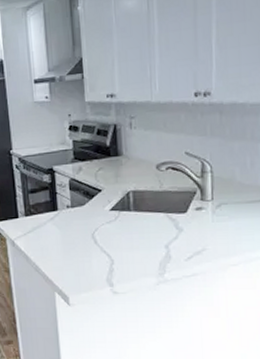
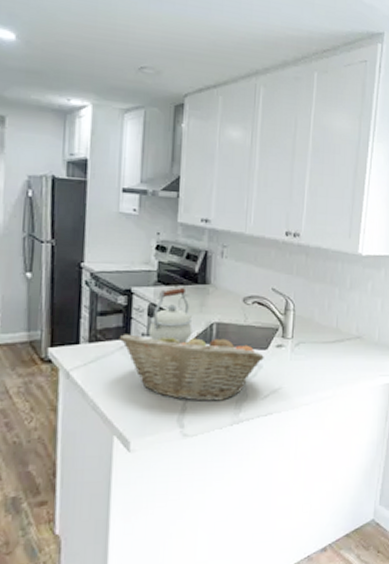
fruit basket: none [48,201,184,263] -> present [119,332,264,401]
kettle: none [72,161,111,213] -> present [148,287,192,344]

